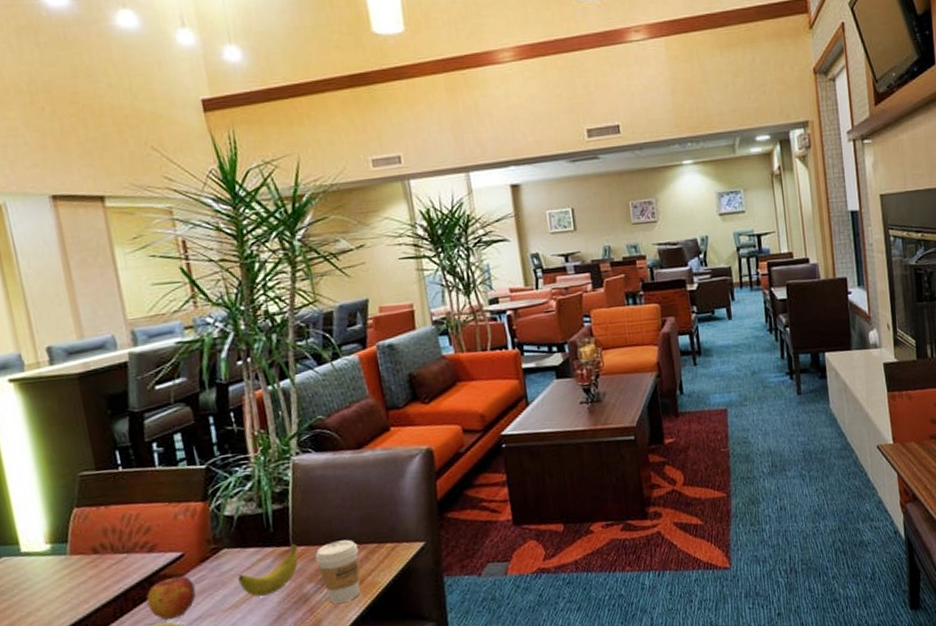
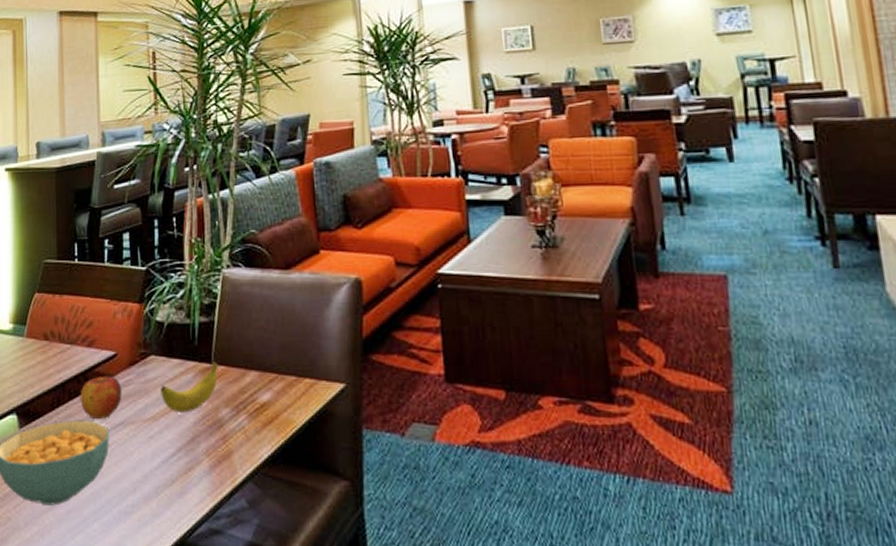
coffee cup: present [315,539,361,603] -> none [234,366,277,436]

